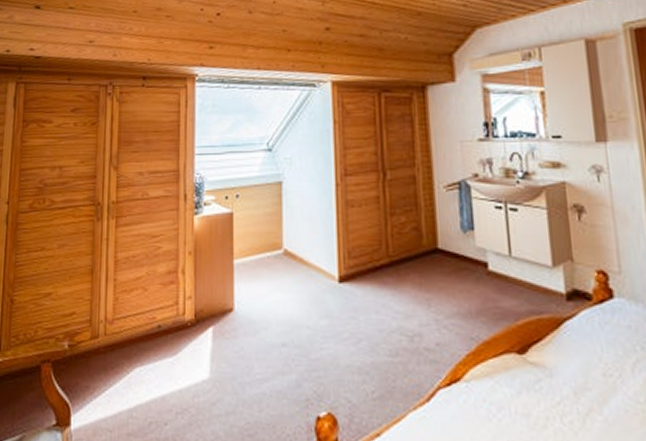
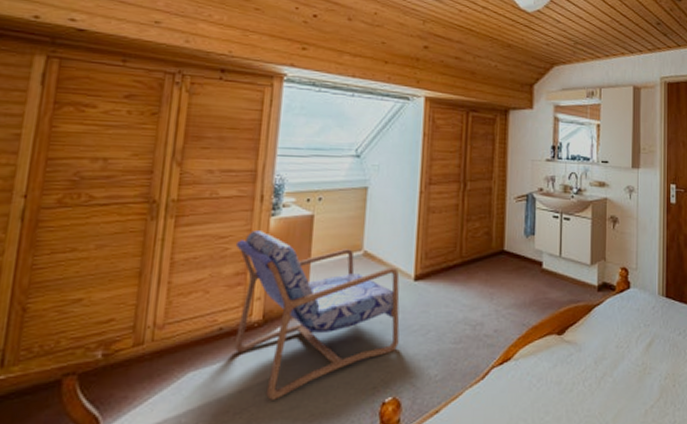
armchair: none [166,229,329,403] -> present [234,231,400,400]

